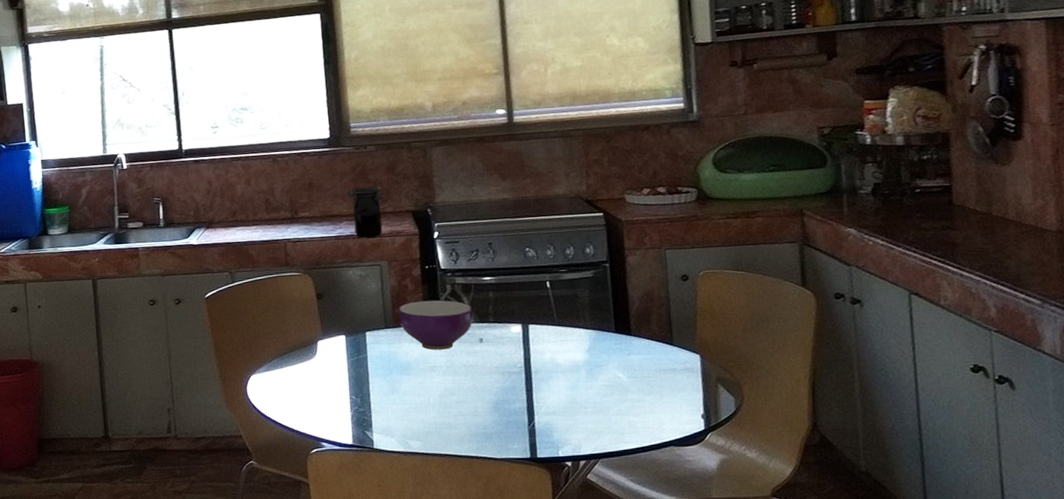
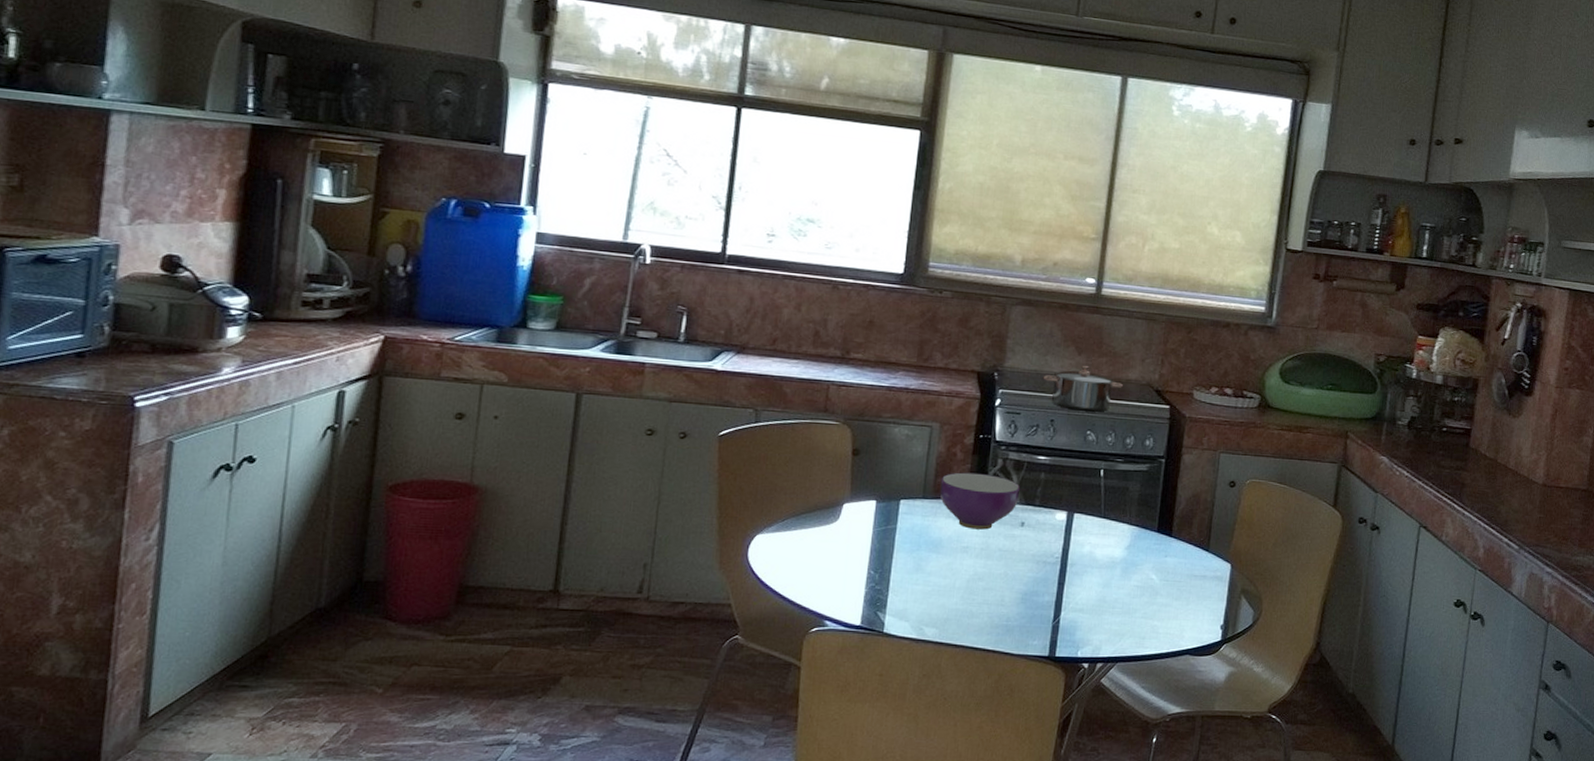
jar: present [347,185,384,238] -> none [910,334,951,394]
cooking pot: none [473,188,553,231] -> present [1042,365,1124,412]

